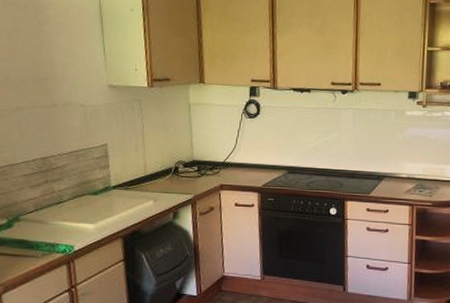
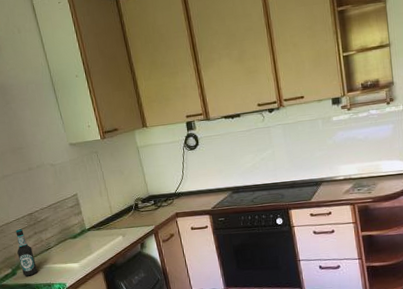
bottle: none [18,173,42,231] -> present [15,229,38,277]

